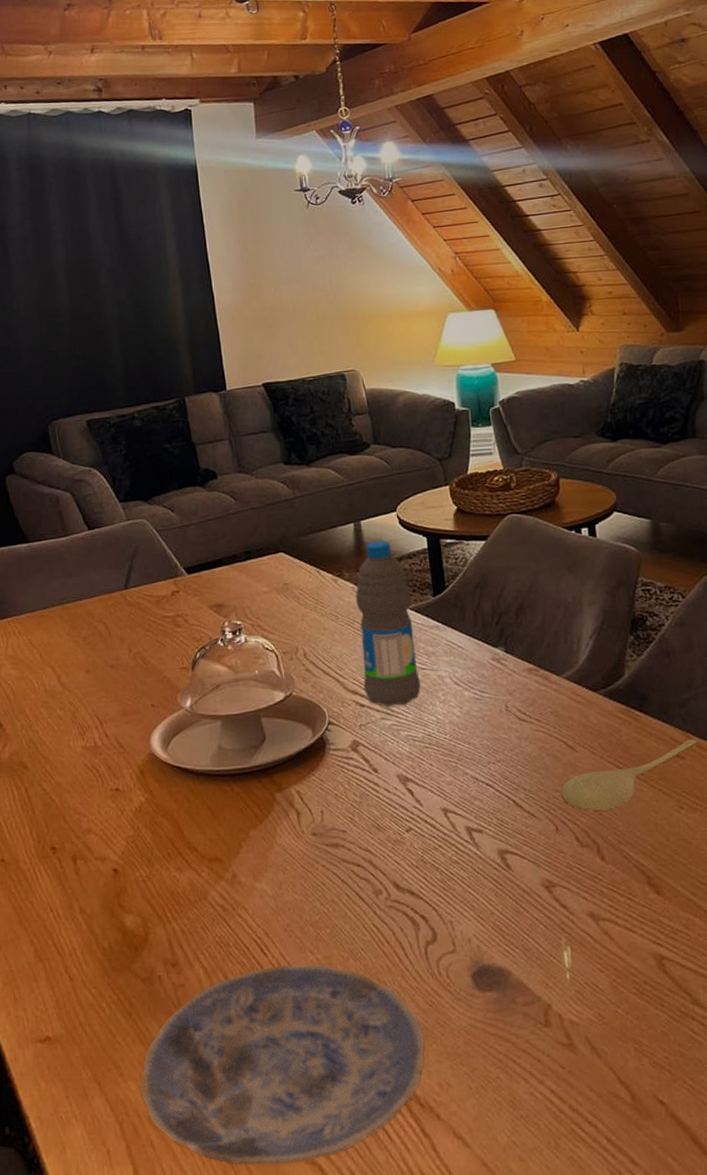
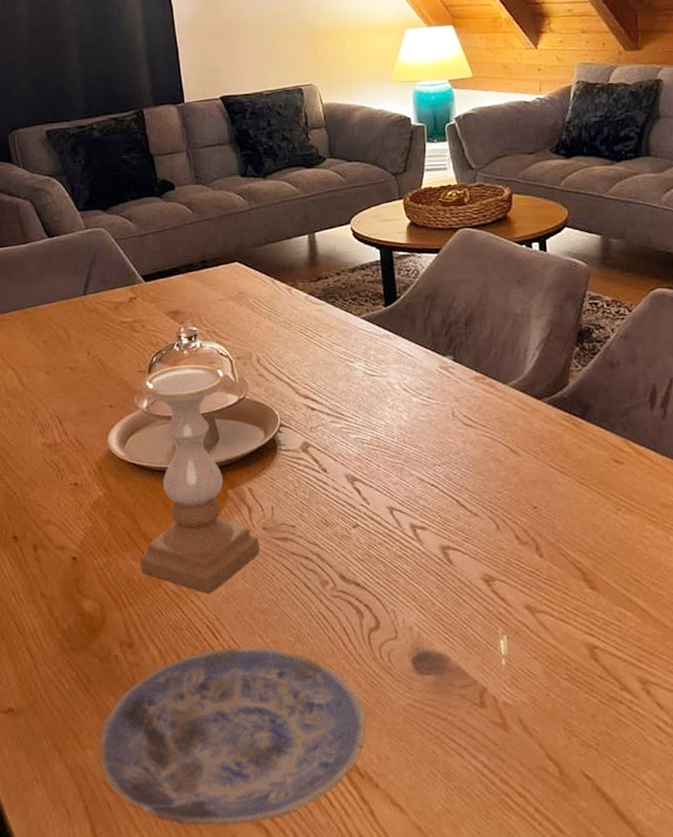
candle holder: none [183,659,310,906] -> present [139,364,260,593]
water bottle: present [355,541,421,707] -> none [308,252,370,411]
spoon: present [561,739,698,811] -> none [504,446,637,511]

